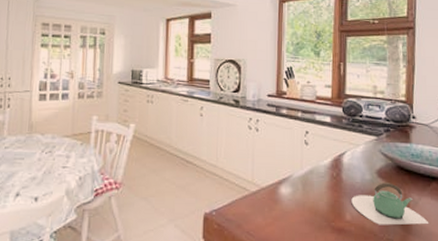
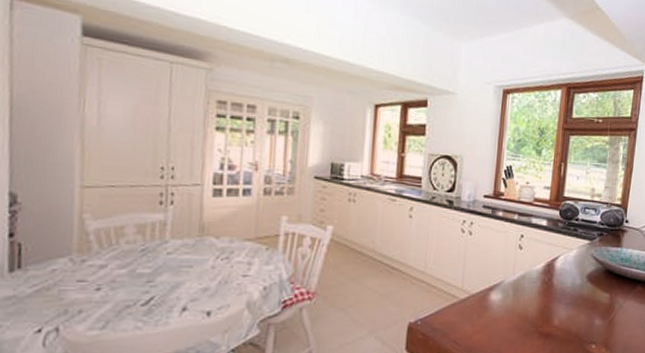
teapot: present [351,183,429,225] -> none [560,287,631,329]

